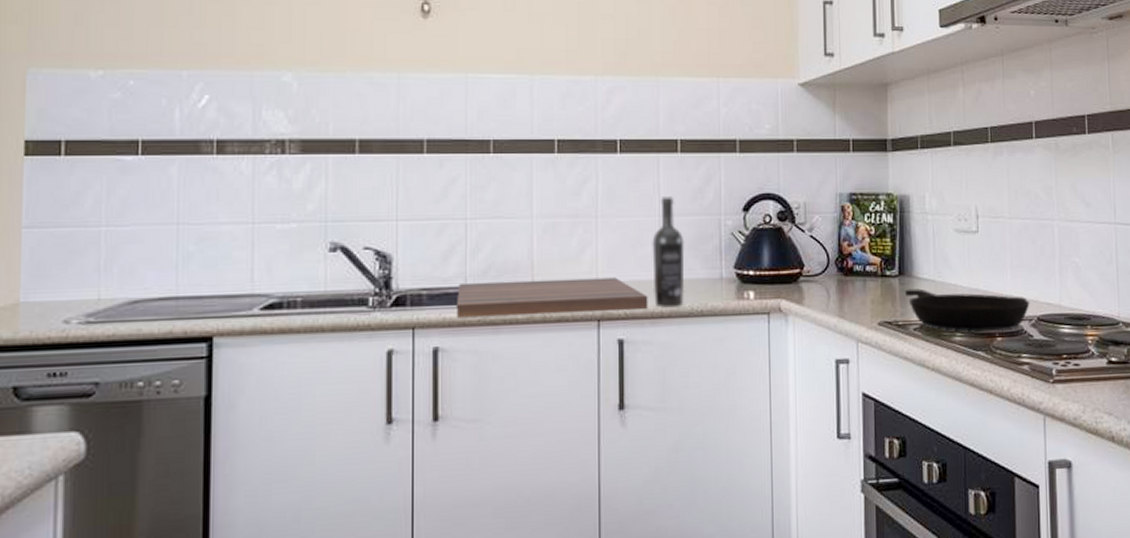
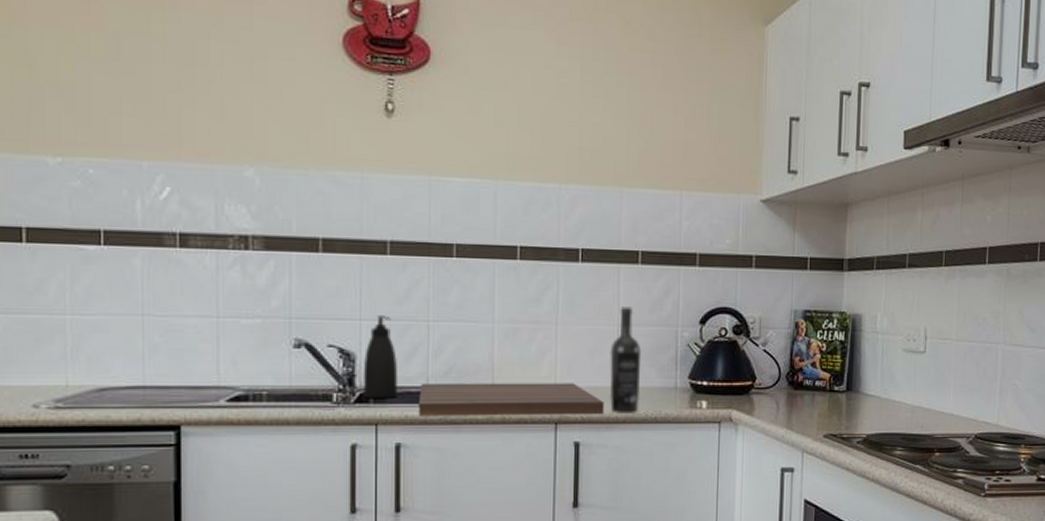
soap dispenser: none [399,215,436,301] -> present [363,315,398,398]
frying pan: present [904,288,1030,330] -> none [850,404,969,445]

